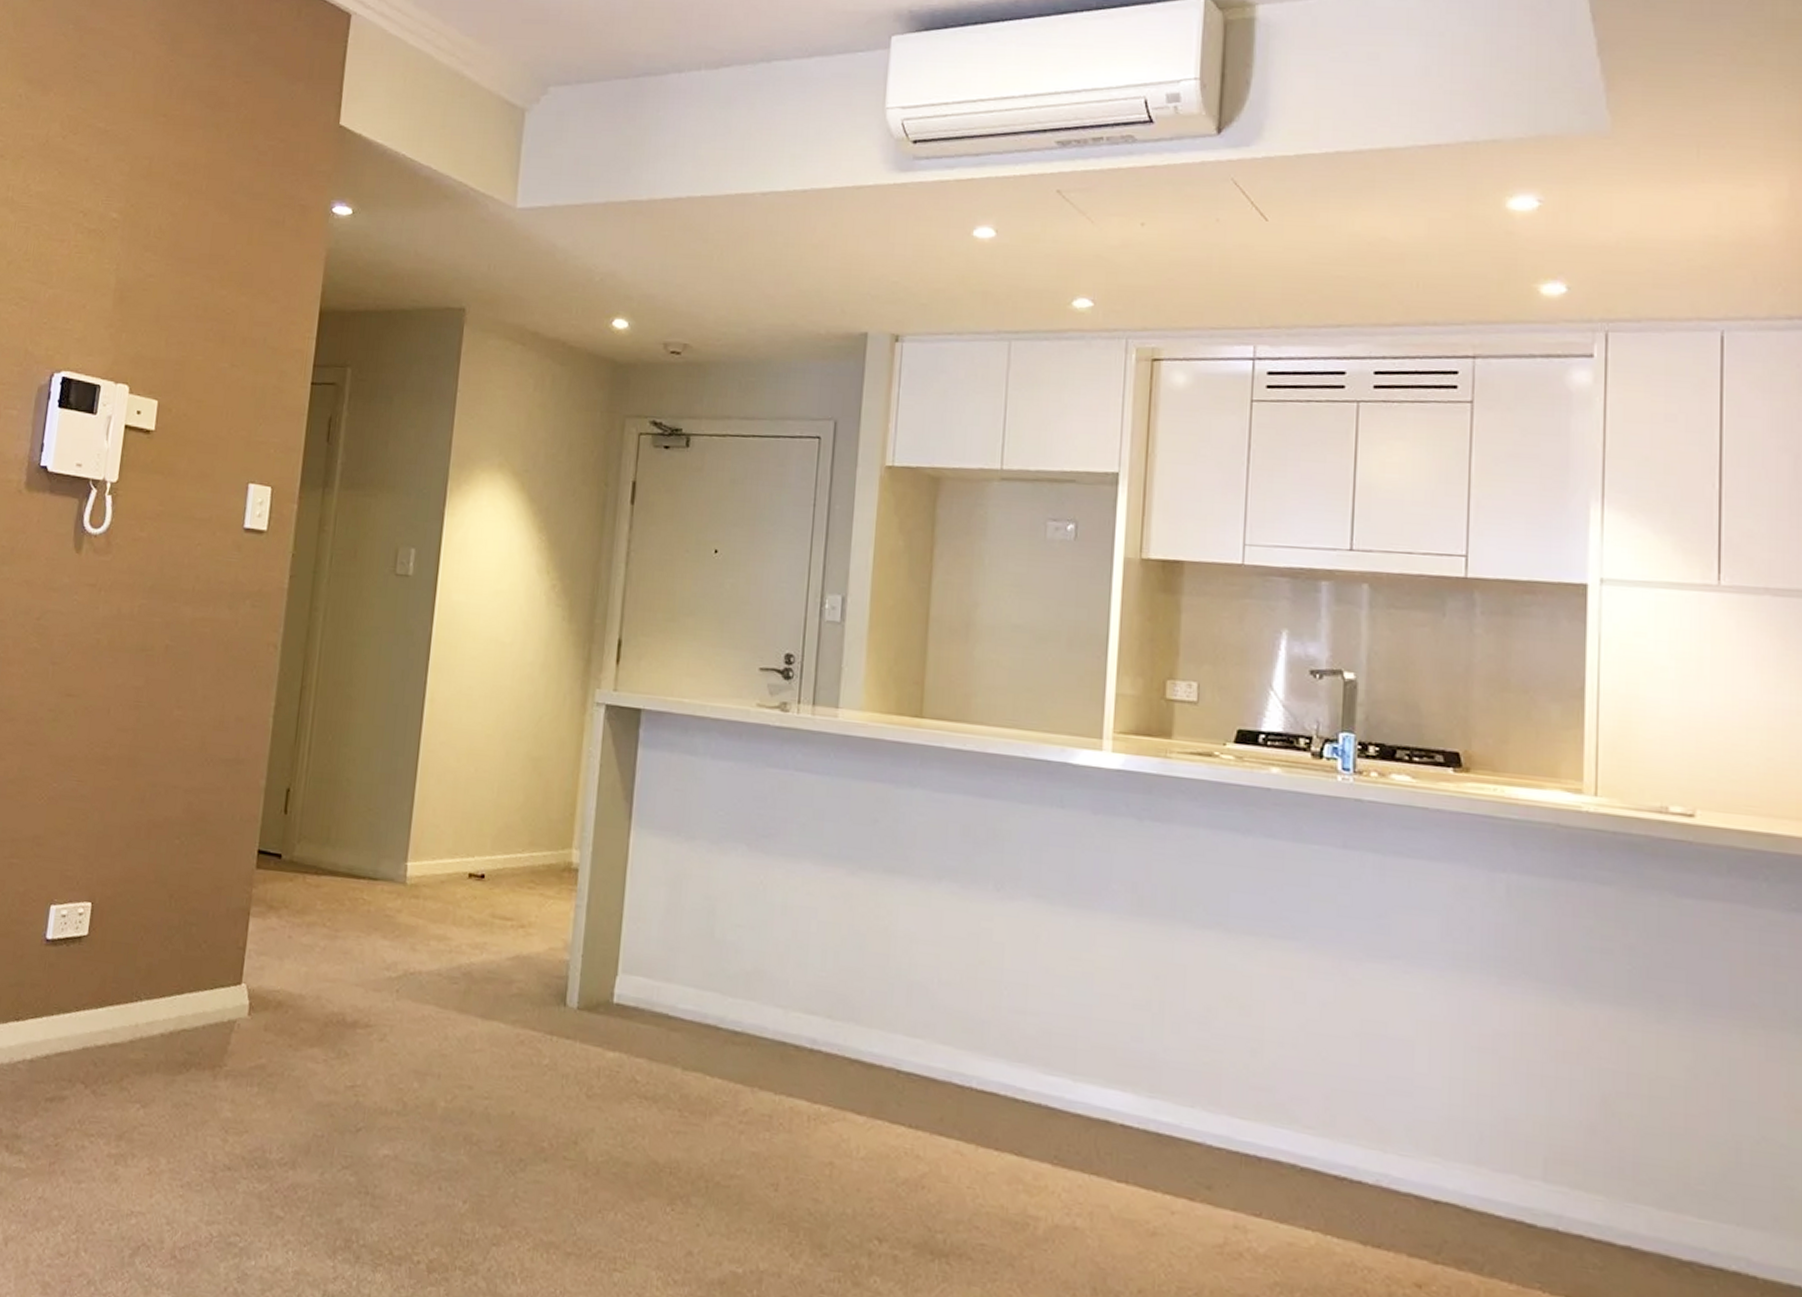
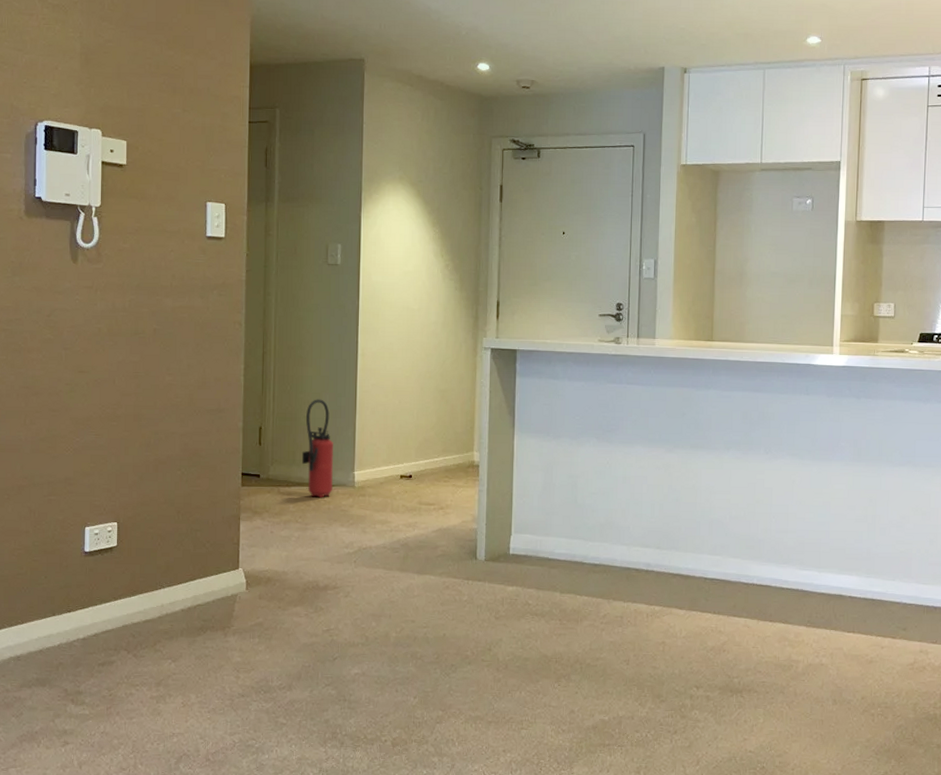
fire extinguisher: none [338,756,382,895] -> present [301,399,334,498]

